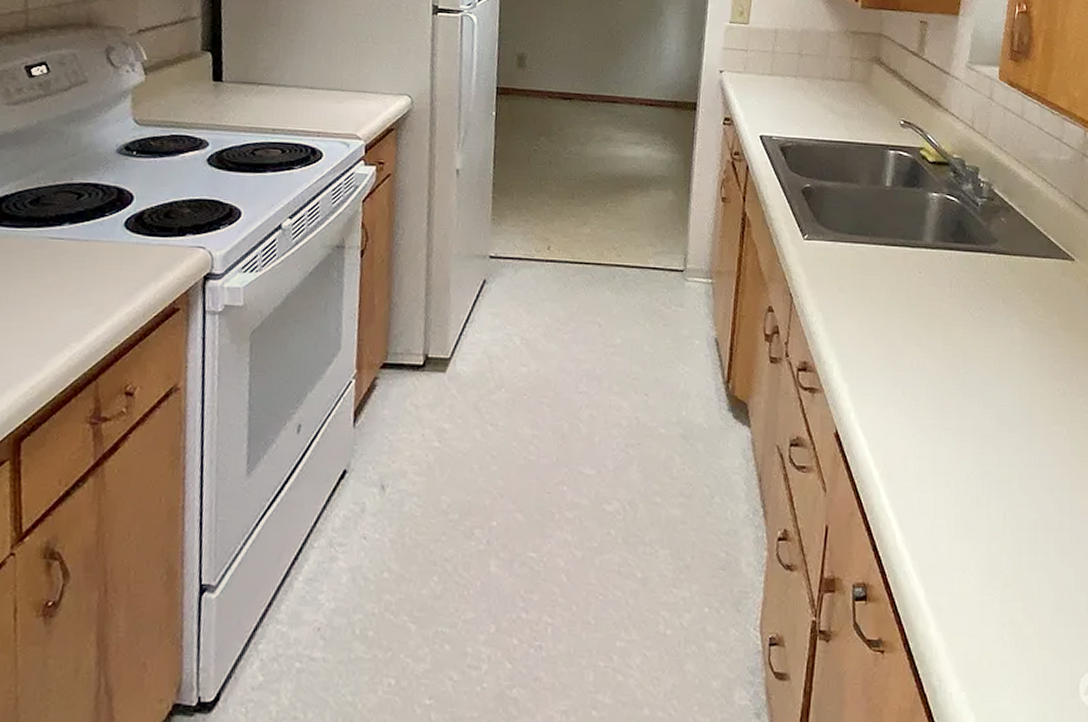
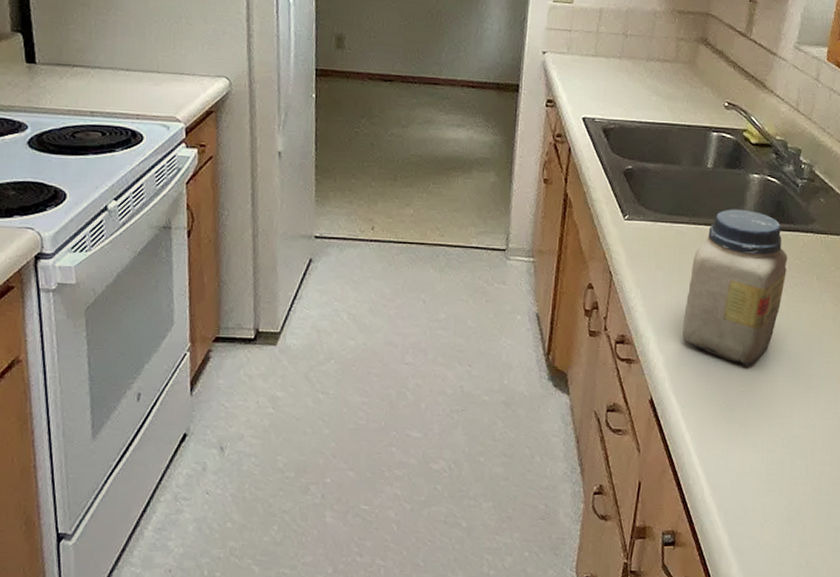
jar: none [867,228,971,397] -> present [682,209,788,367]

